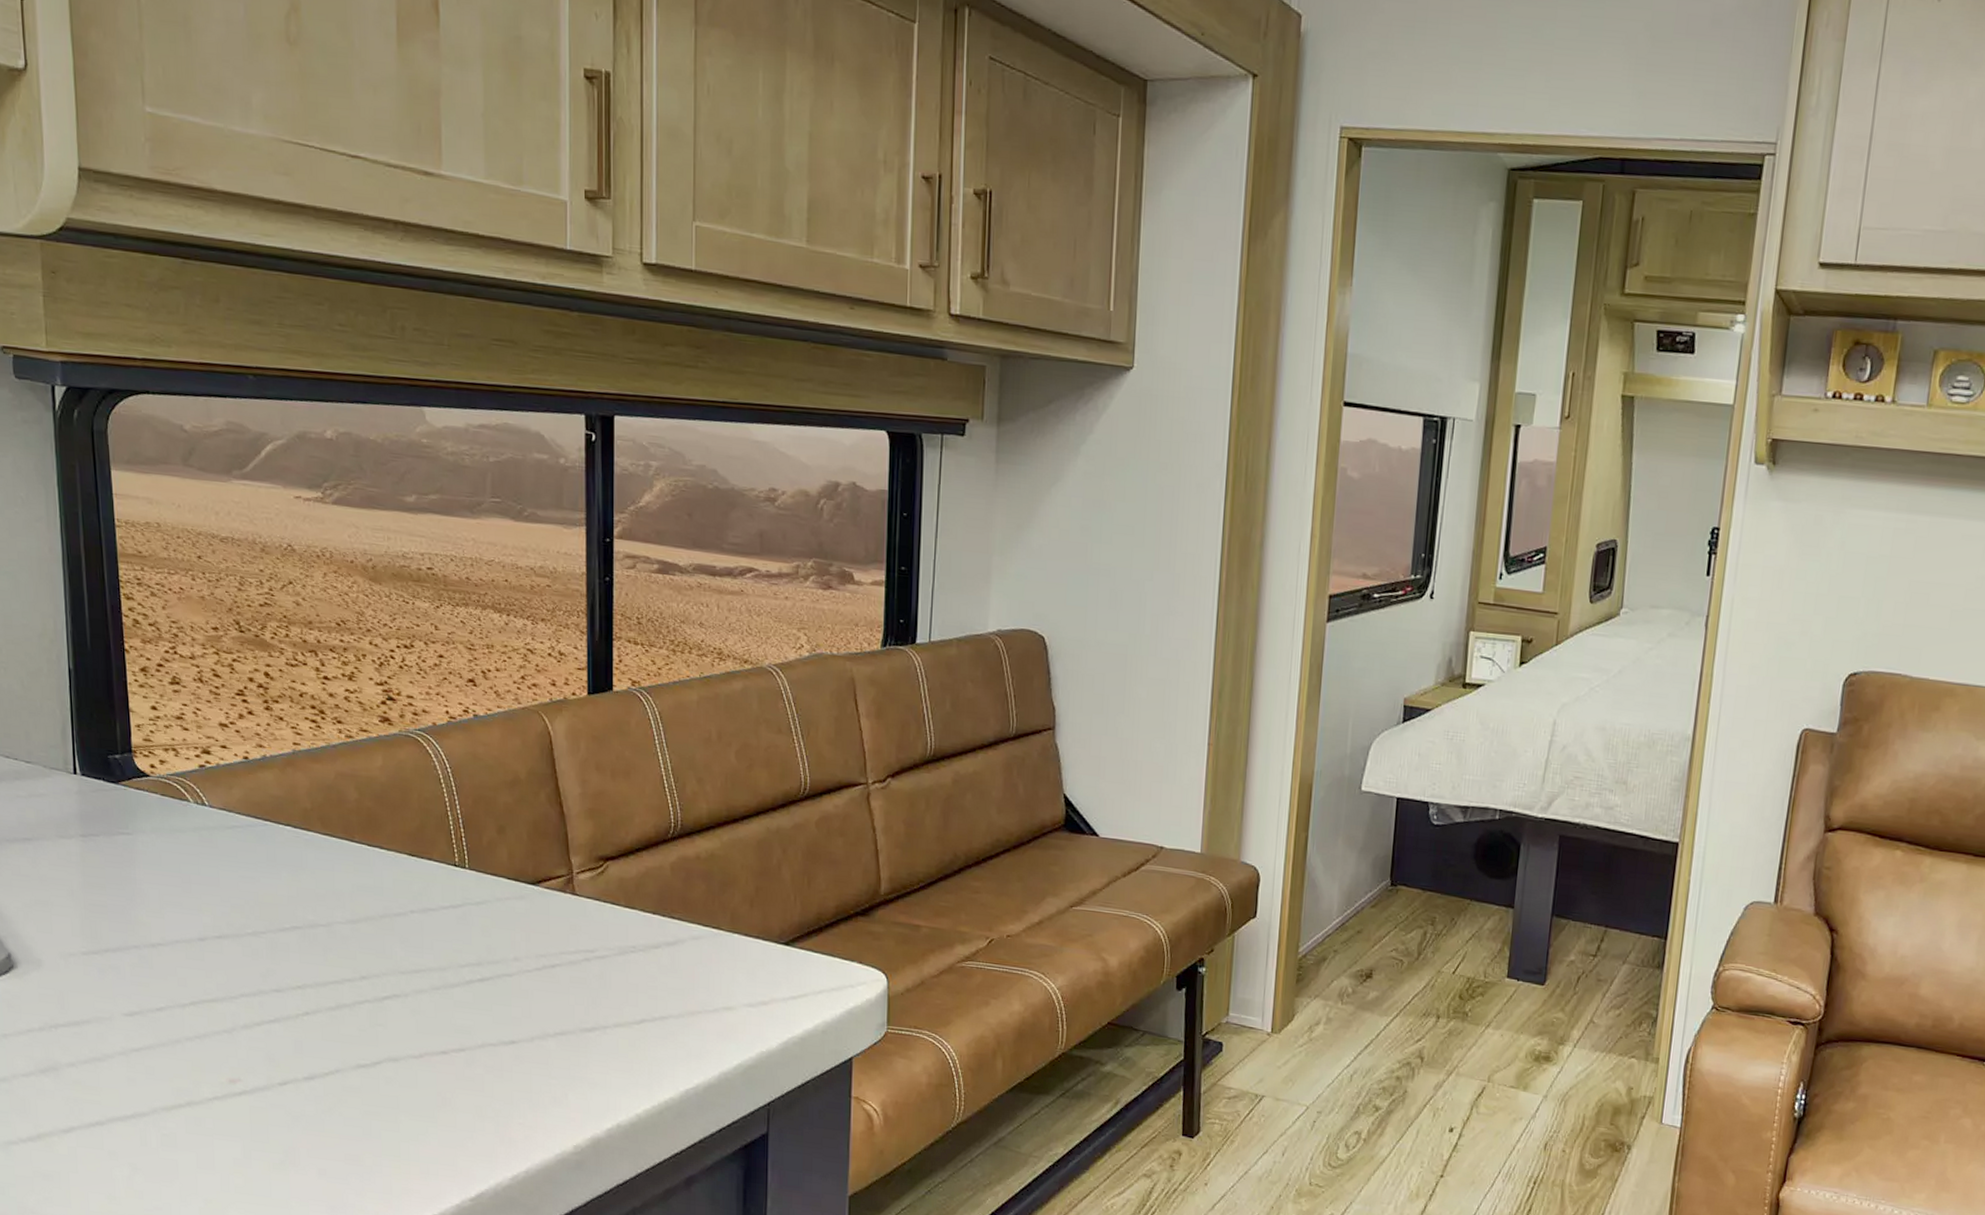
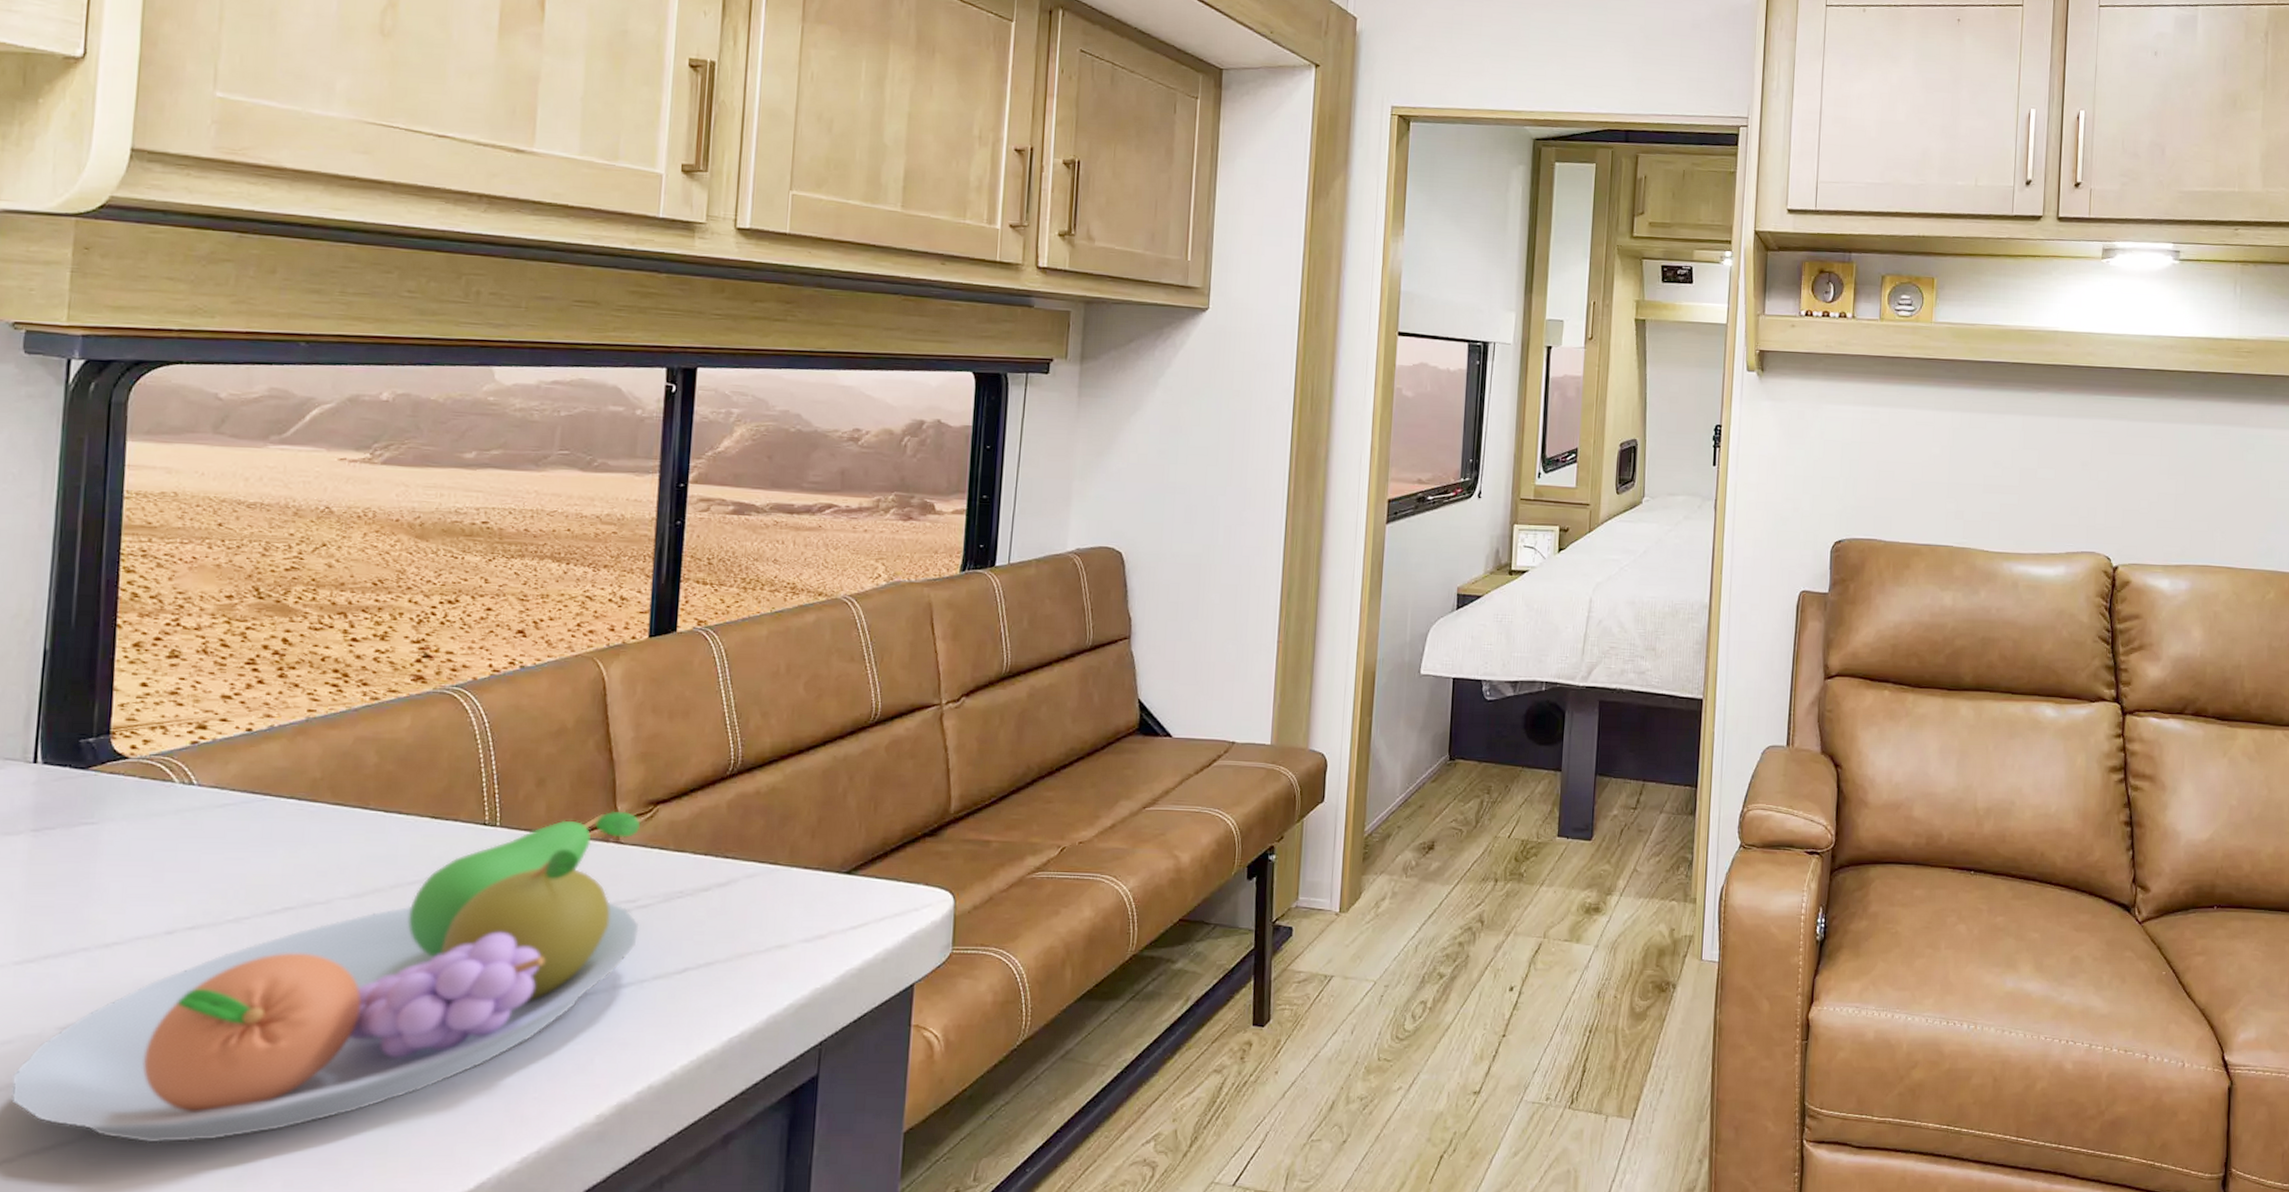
fruit bowl: none [93,863,599,1127] -> present [11,811,641,1143]

